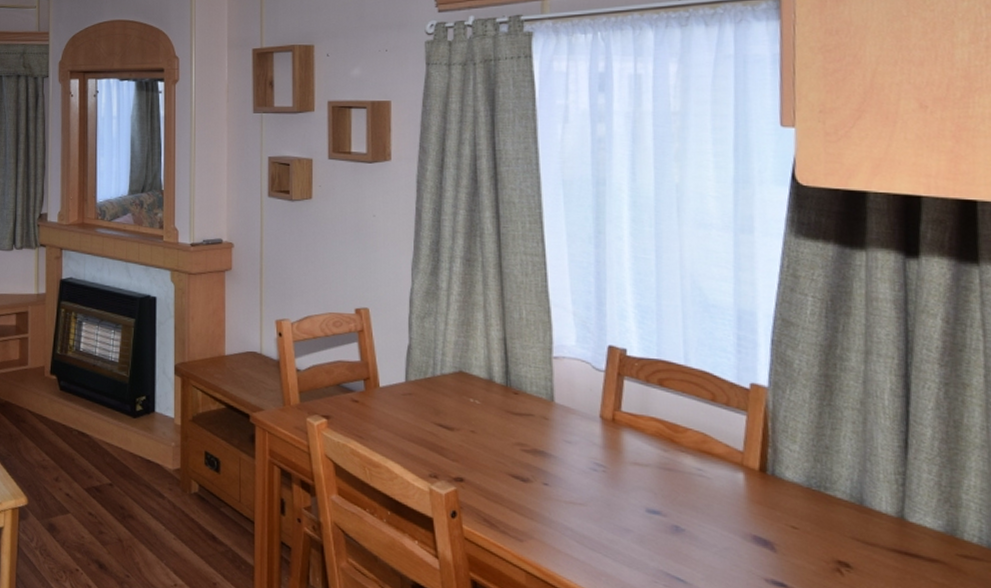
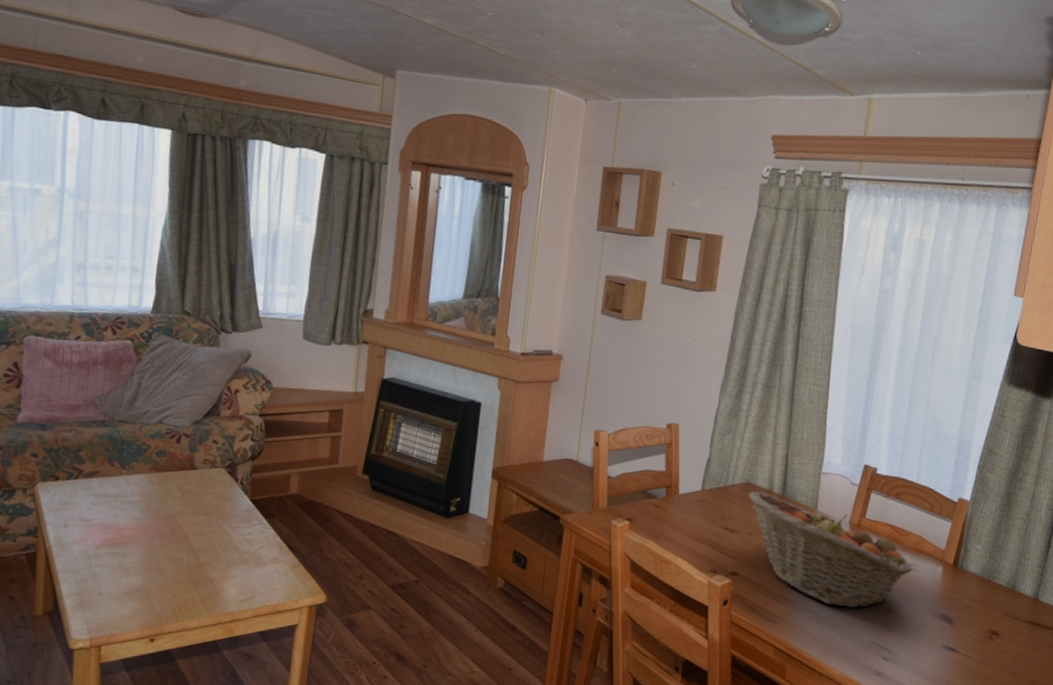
fruit basket: none [464,381,701,525] -> present [748,491,913,608]

